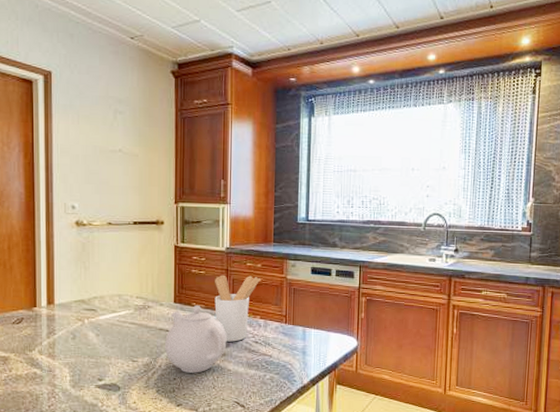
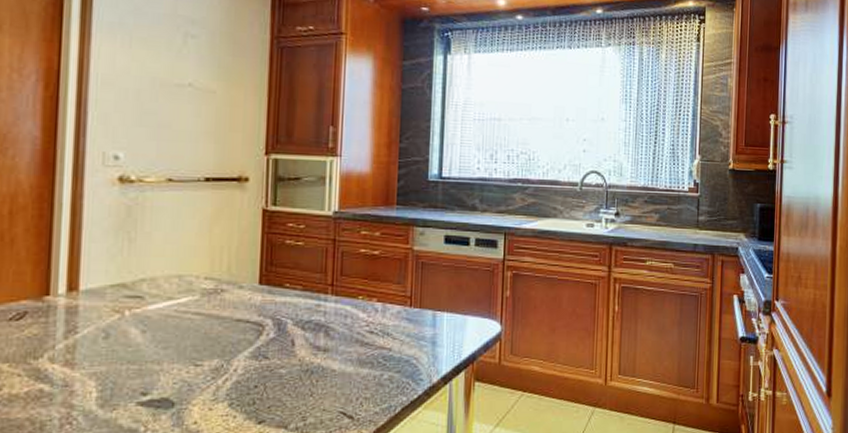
teapot: present [165,306,227,373] -> none [244,287,332,377]
utensil holder: present [214,275,260,342] -> none [316,246,379,333]

